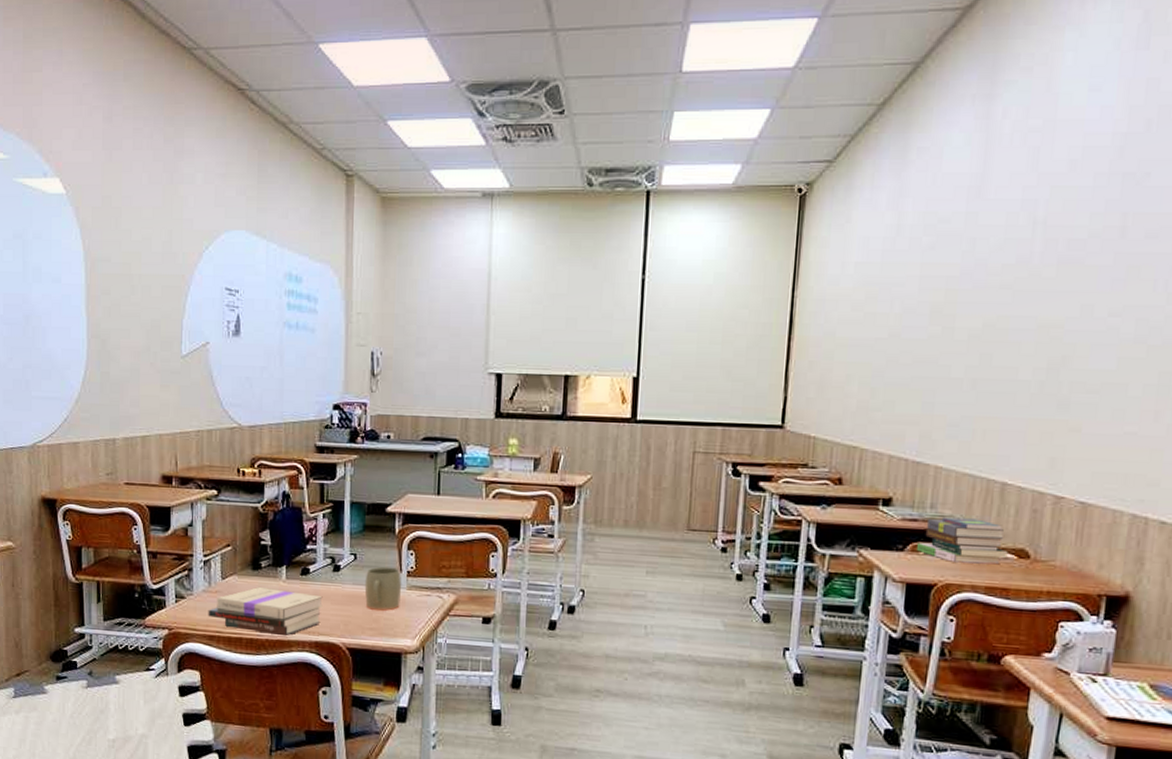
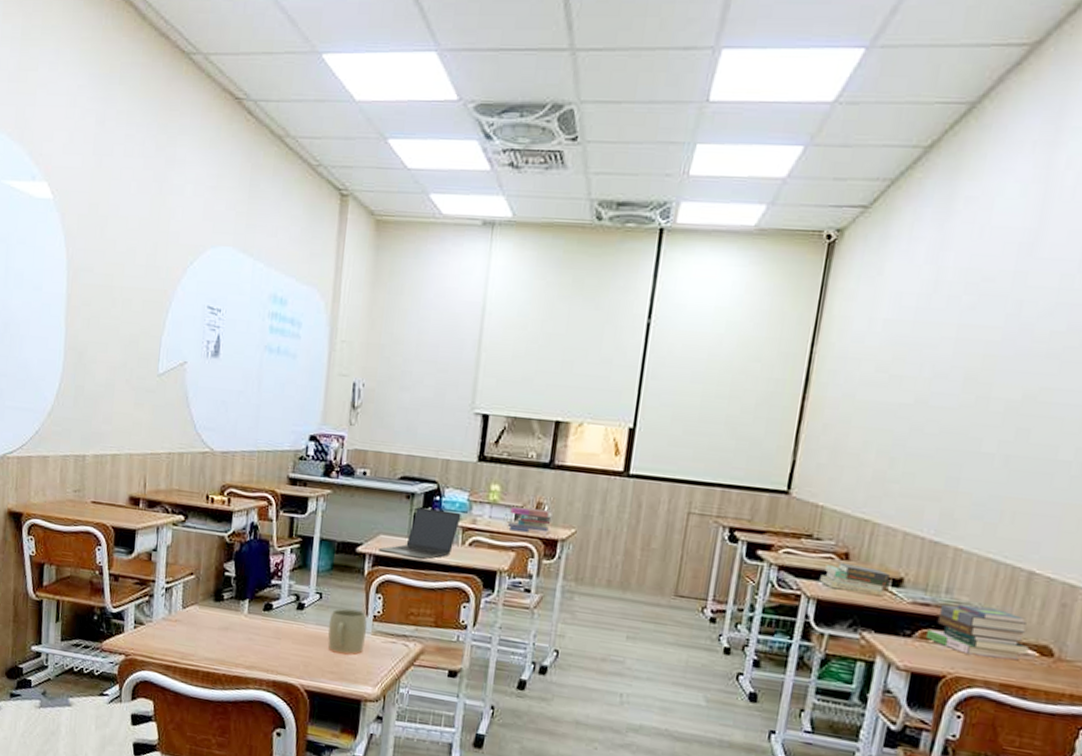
books: present [208,587,323,636] -> none [165,619,284,673]
laptop: none [408,465,483,515] -> present [379,507,461,560]
books: none [526,457,569,483] -> present [506,506,553,536]
books: none [818,487,879,516] -> present [820,562,890,597]

